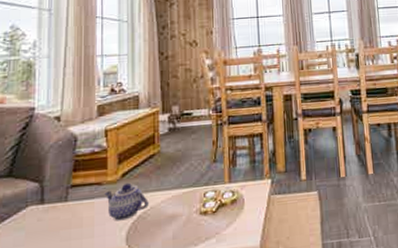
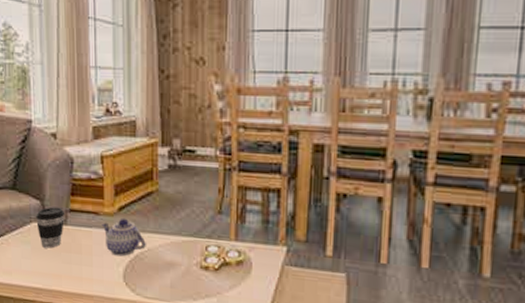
coffee cup: none [33,185,66,230] -> present [36,207,65,249]

